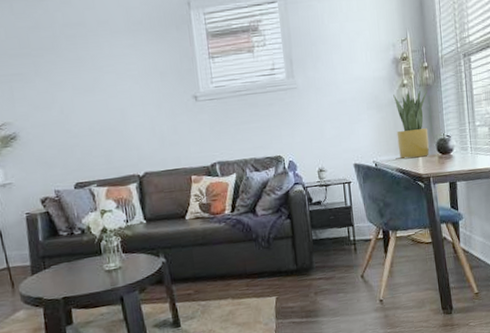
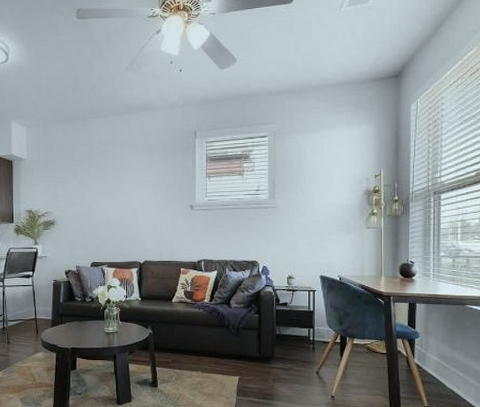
planter: present [393,88,430,159] -> none [362,218,396,277]

